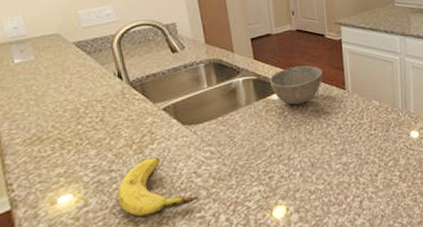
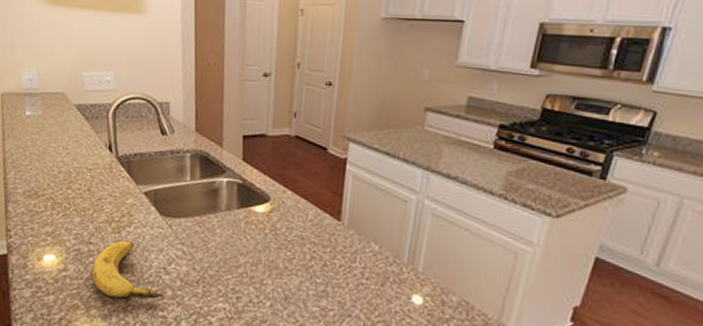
bowl: present [269,65,323,105] -> none [254,178,317,225]

